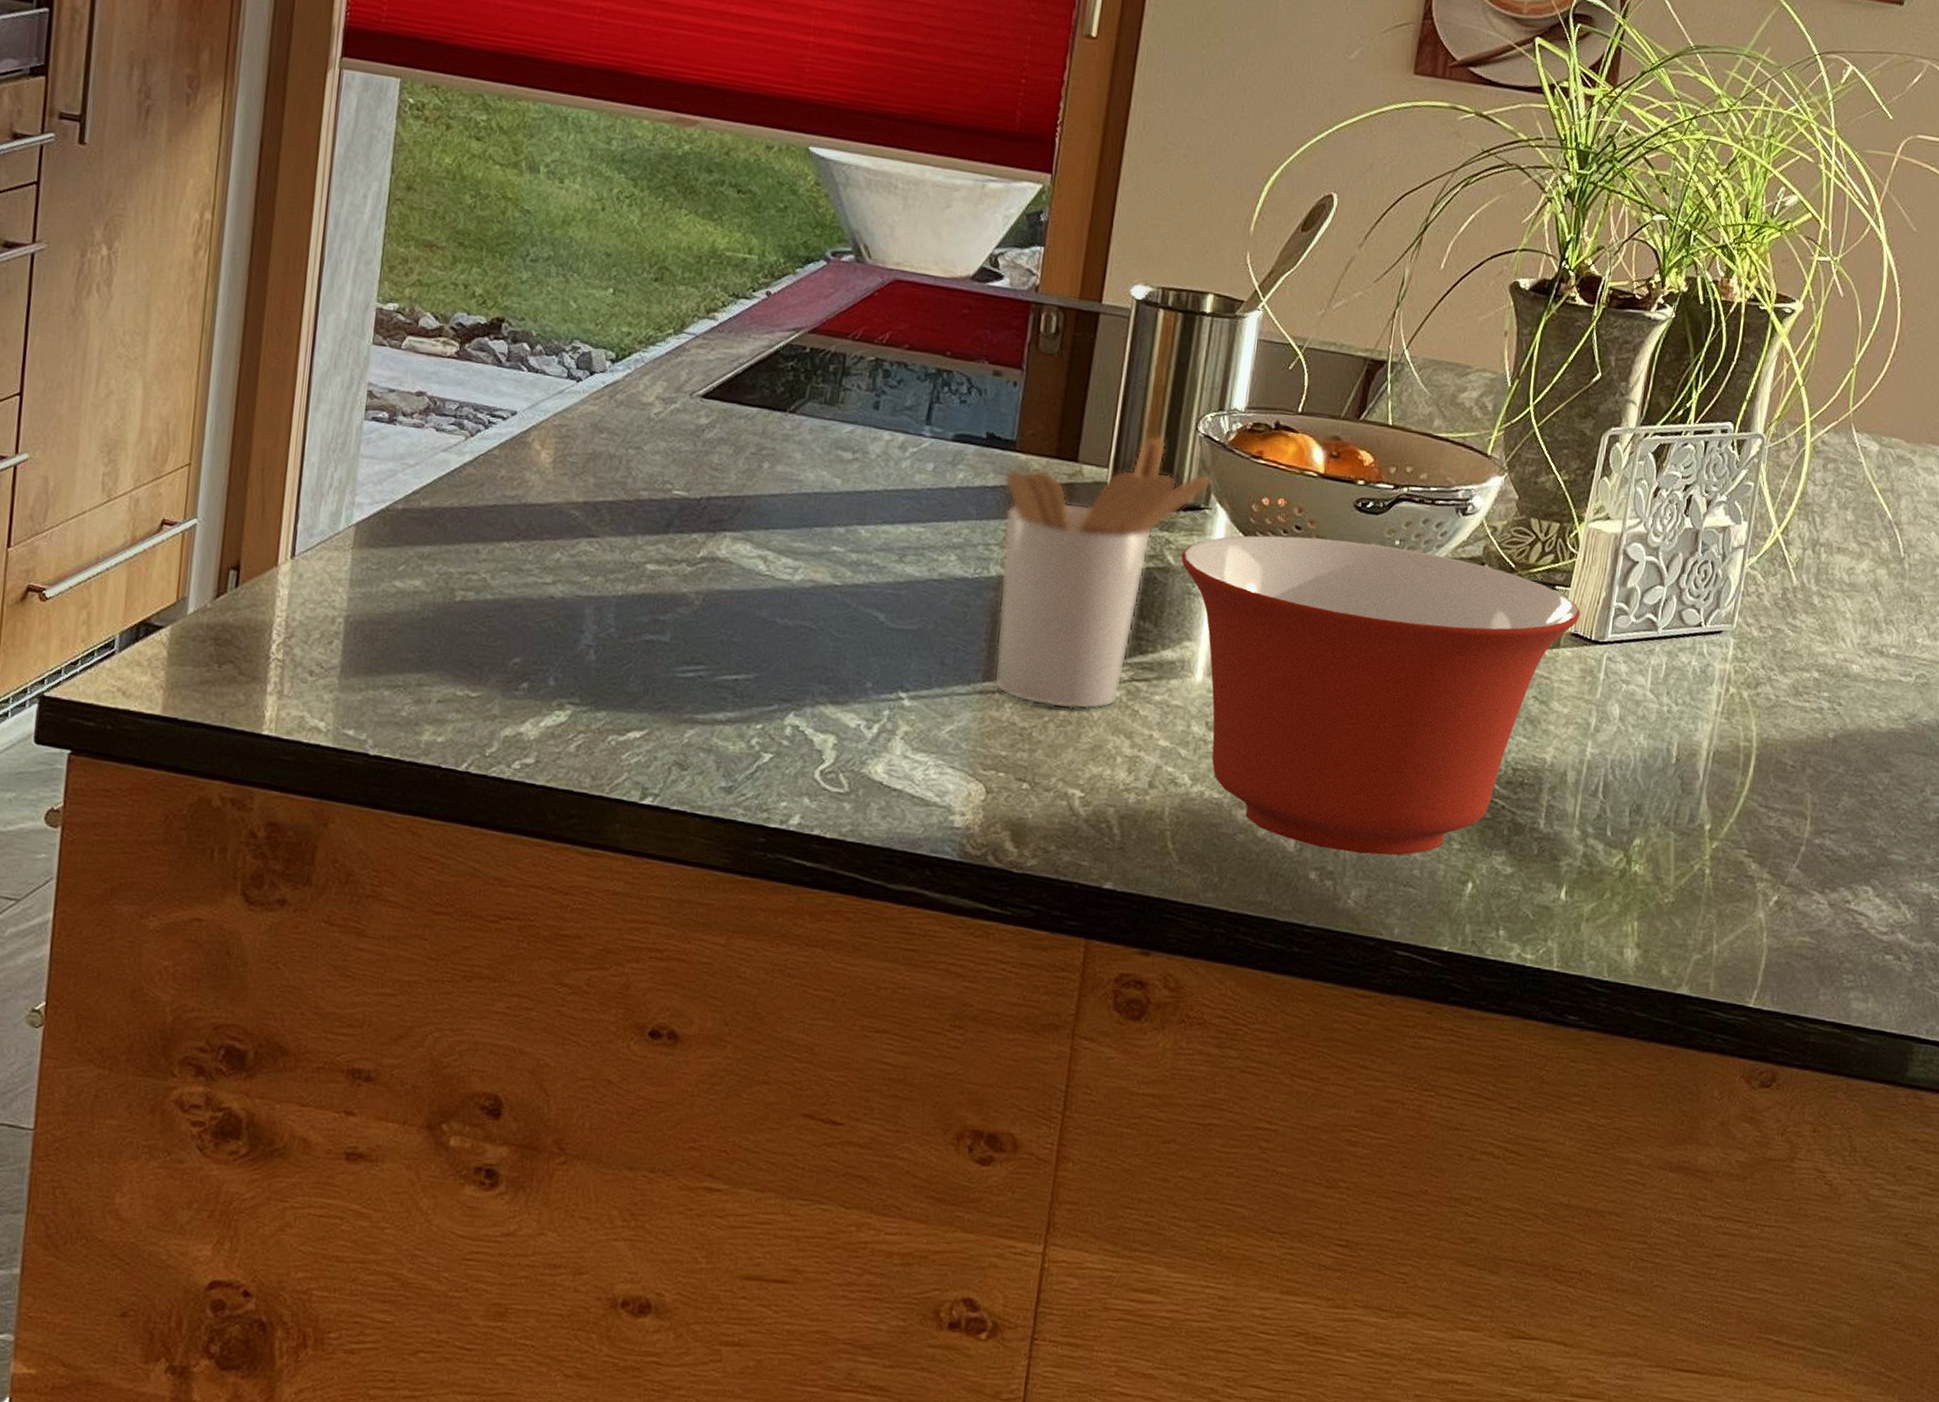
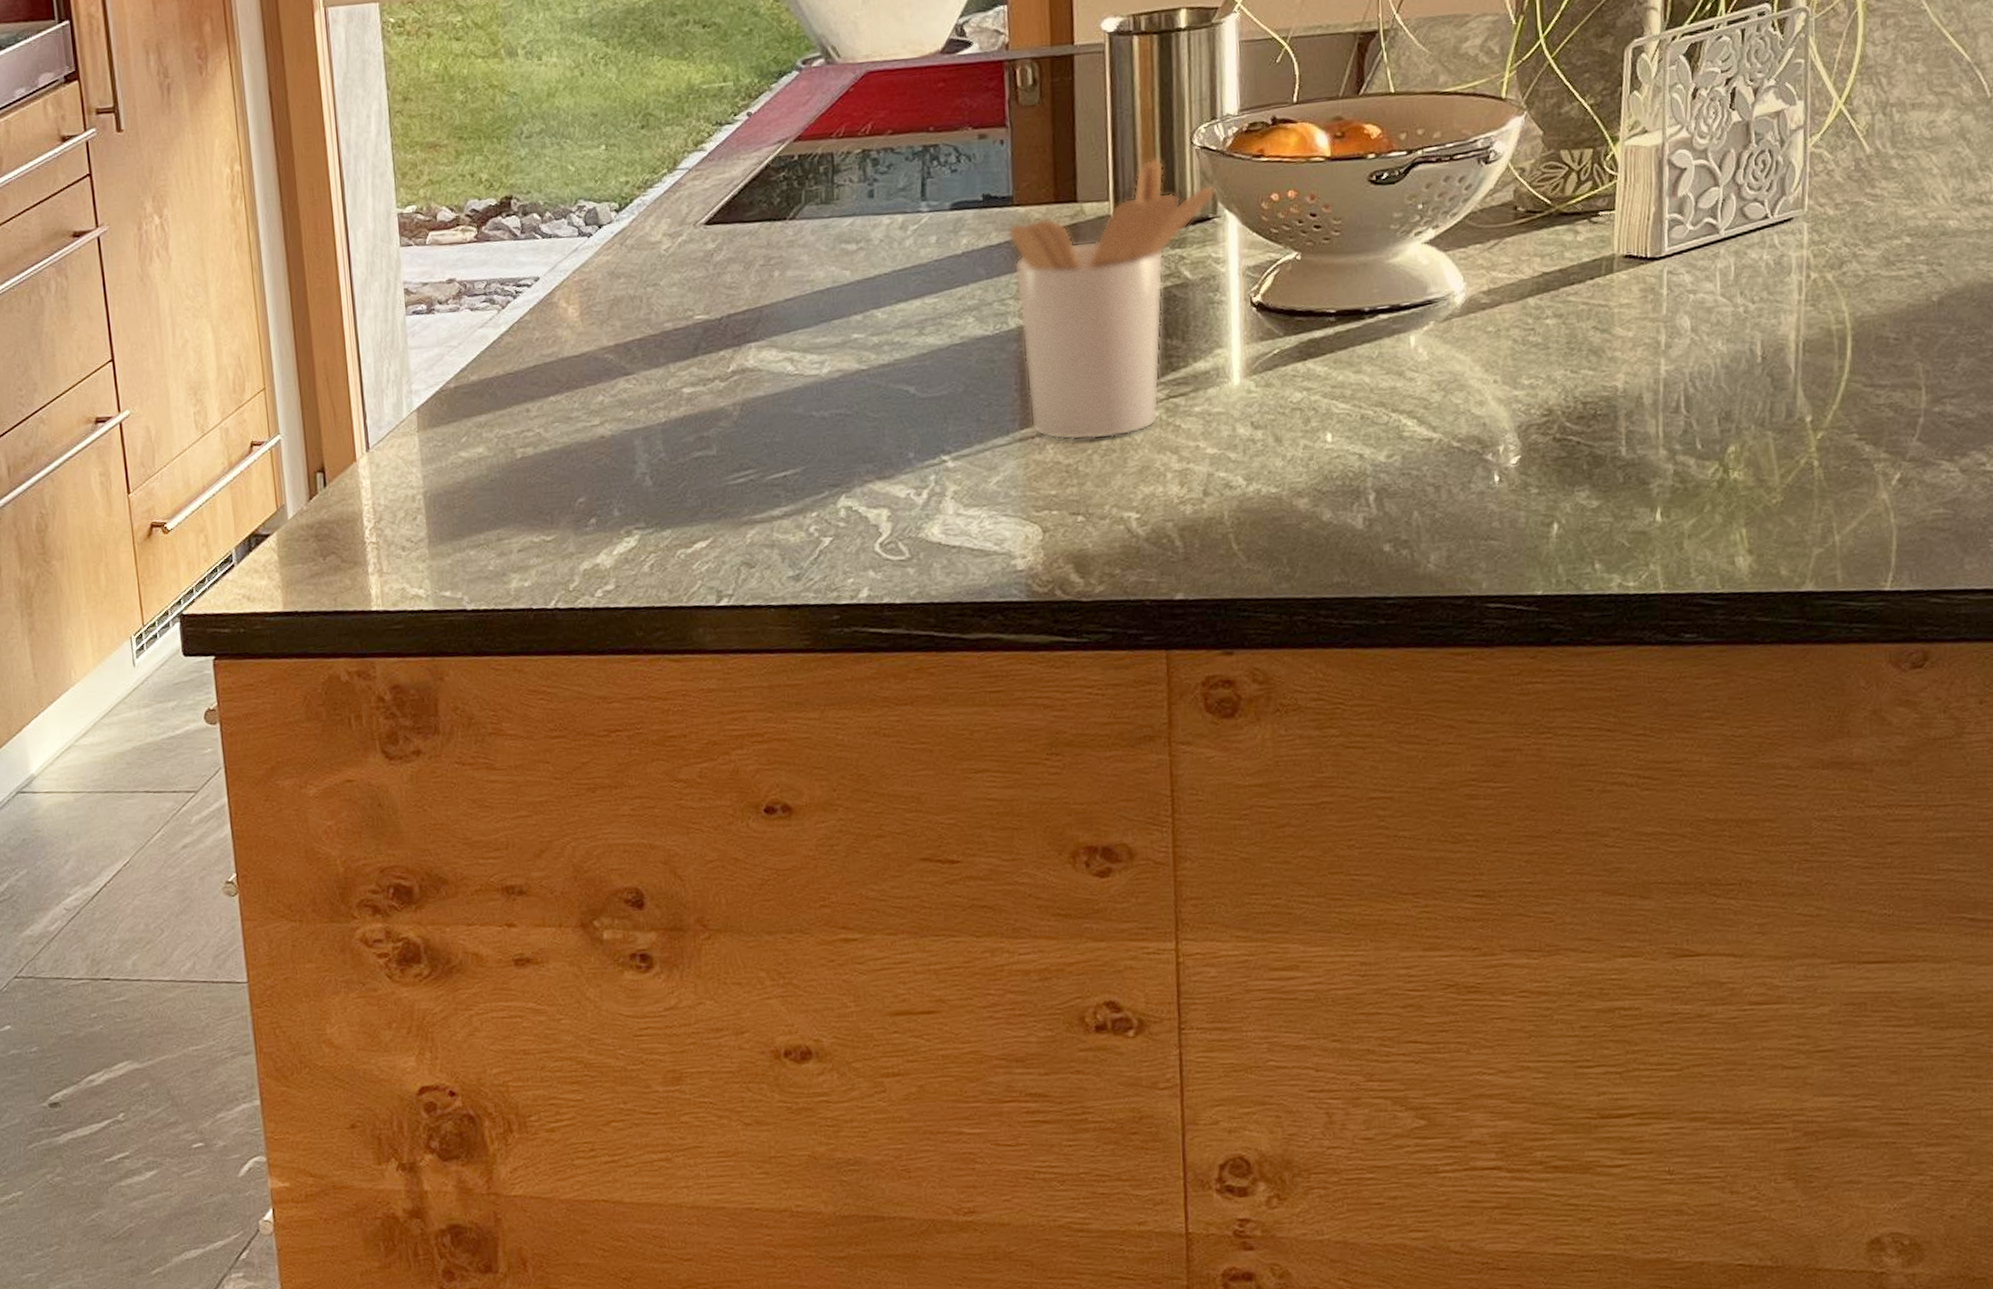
mixing bowl: present [1181,535,1581,856] -> none [1197,208,1631,520]

